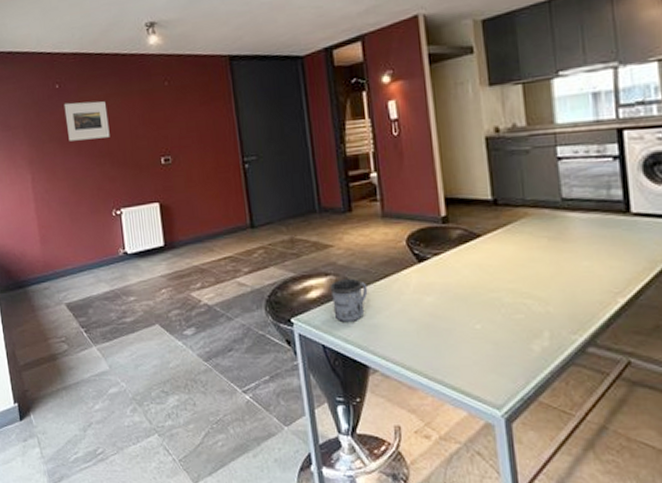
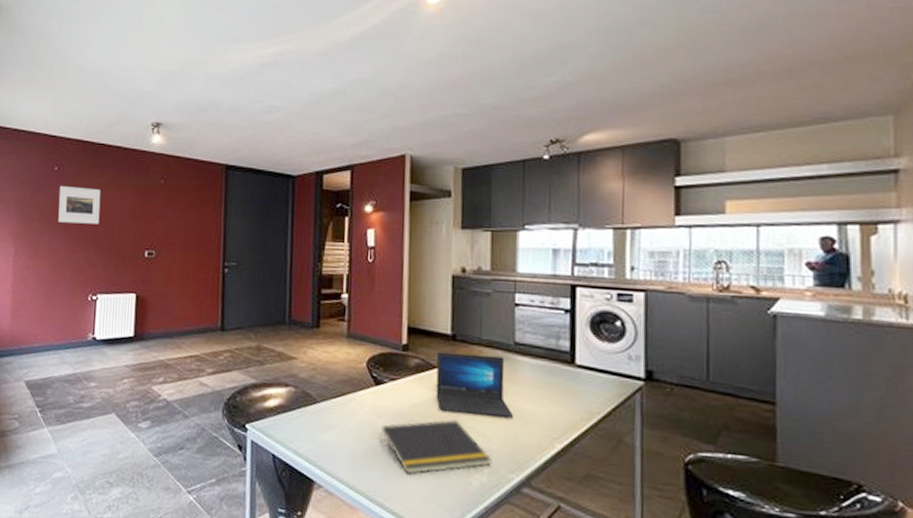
mug: present [330,279,368,321] -> none [288,392,324,435]
notepad: none [430,286,551,348] -> present [379,418,491,475]
laptop: none [478,215,569,280] -> present [436,351,513,418]

